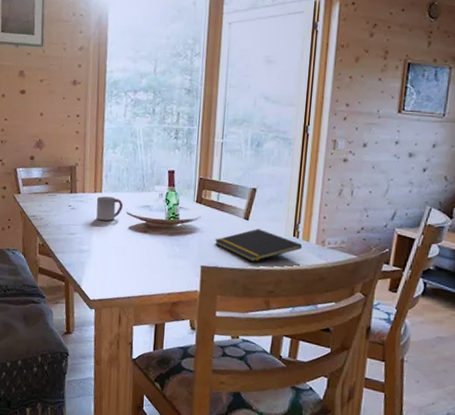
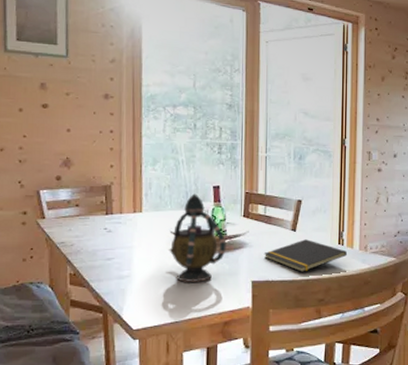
cup: present [96,196,123,221] -> none [136,216,166,242]
teapot: none [124,177,178,263] -> present [169,193,226,283]

